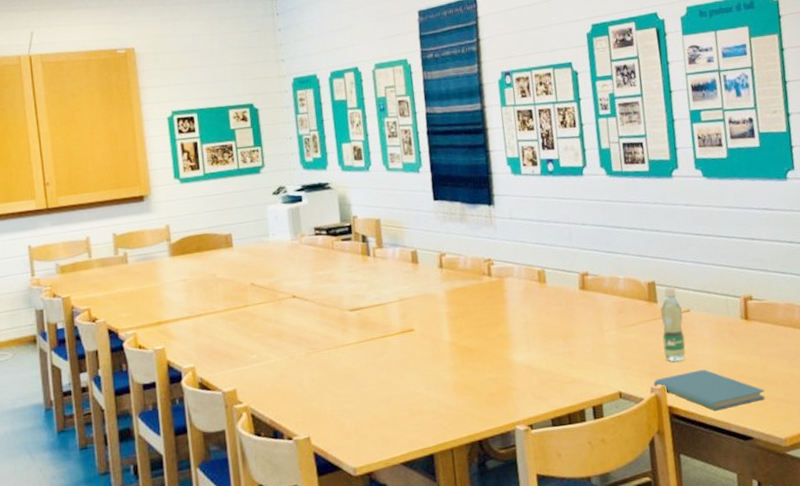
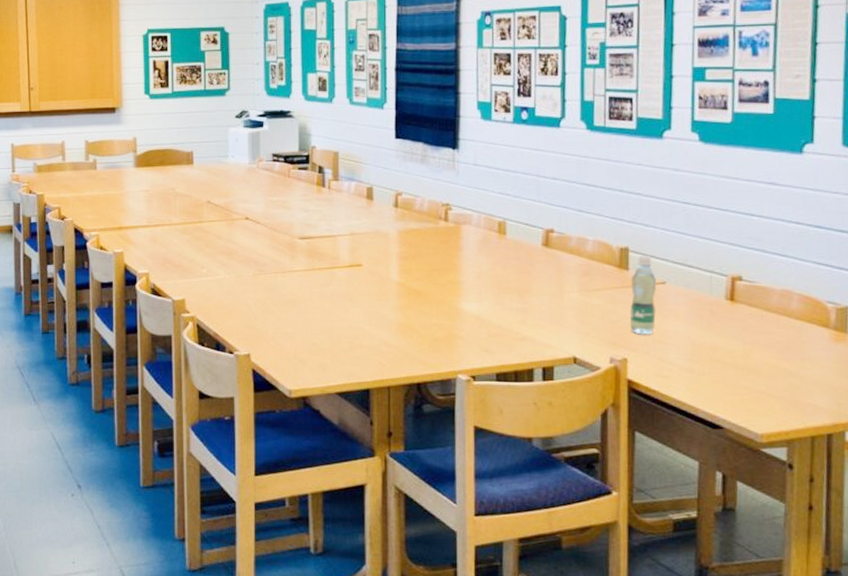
book: present [654,369,765,411] -> none [614,347,744,393]

